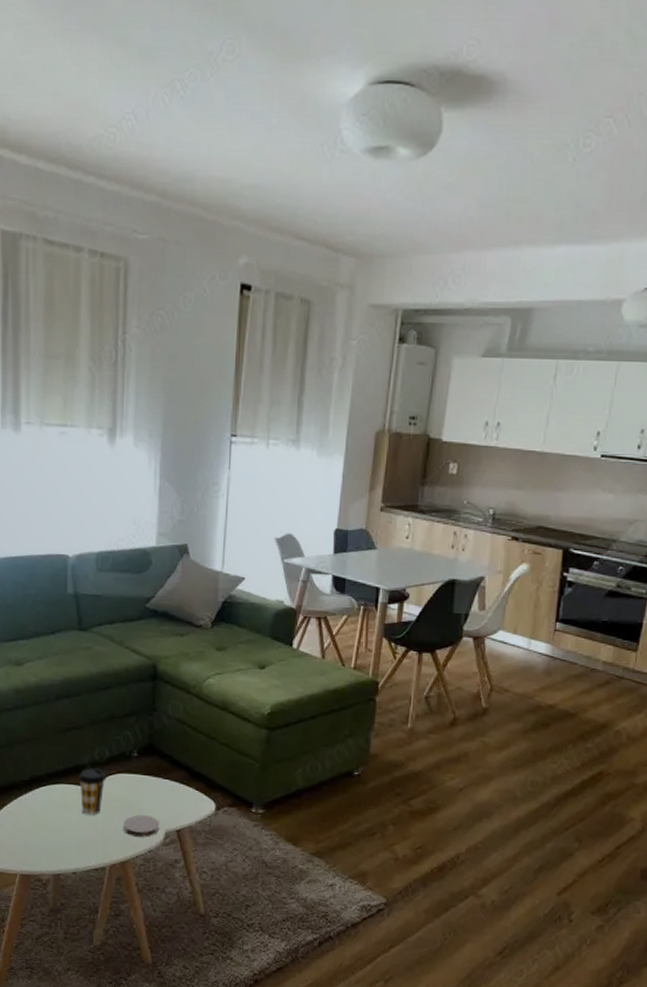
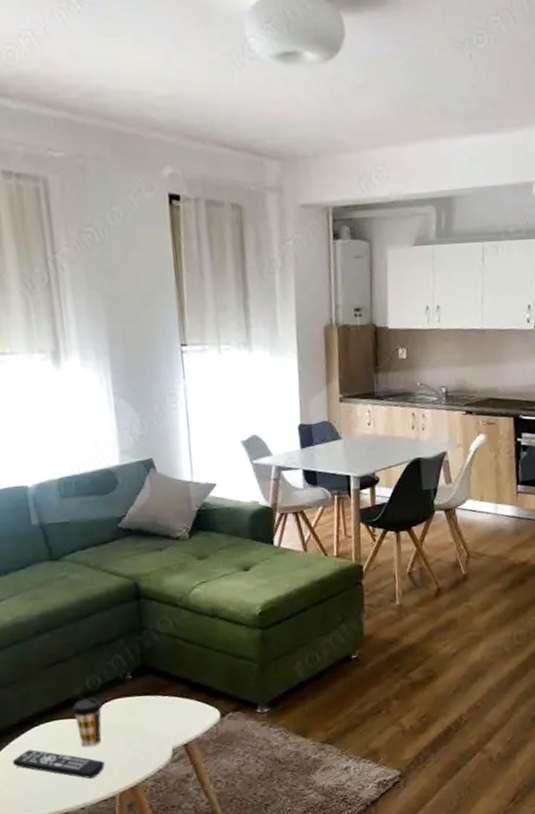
remote control: none [17,807,100,846] -> present [12,749,105,779]
coaster: present [124,815,159,837] -> none [127,735,165,760]

